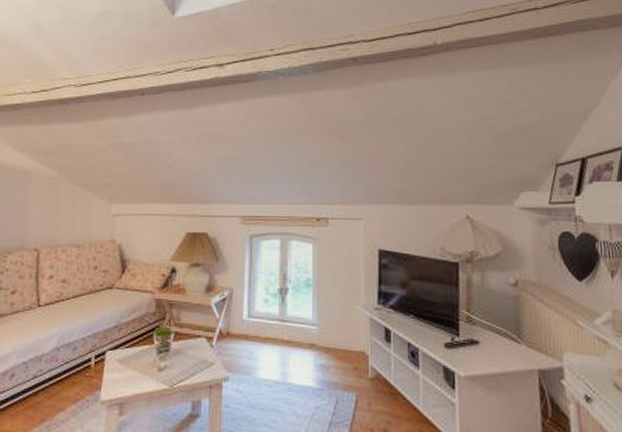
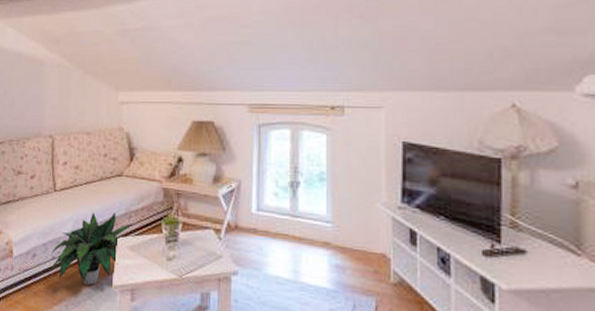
potted plant: none [27,325,124,402] -> present [47,212,133,285]

